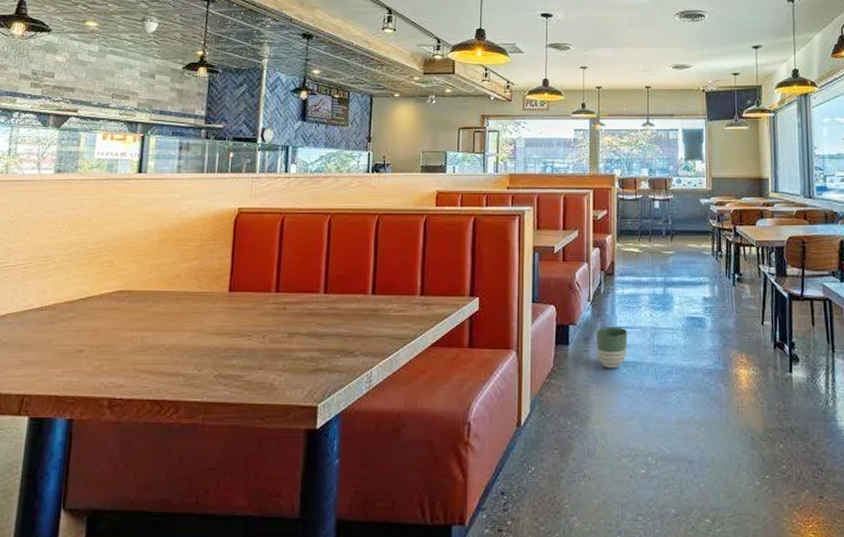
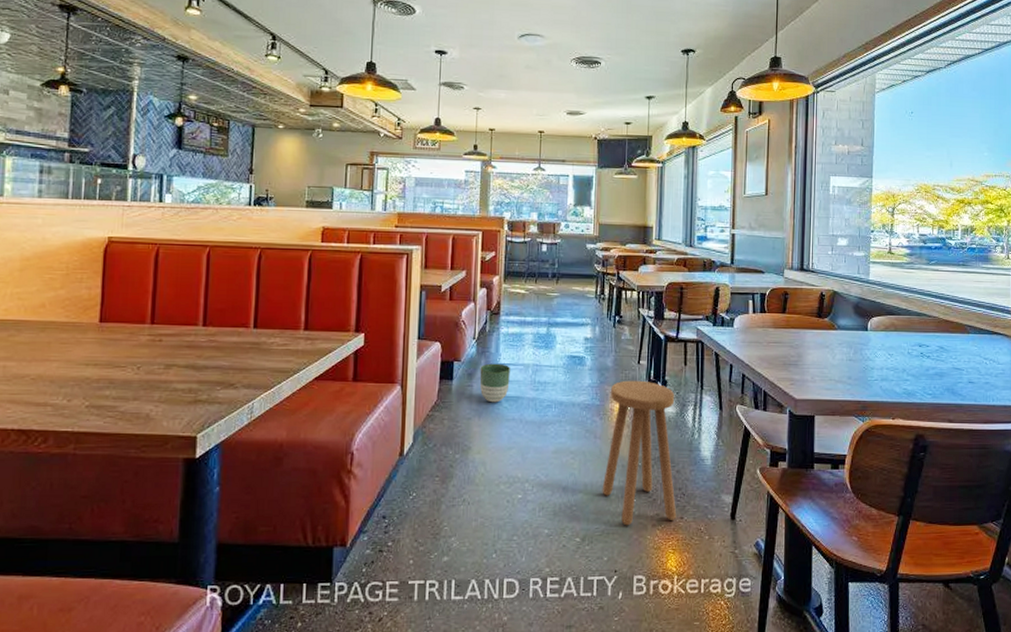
stool: none [731,343,816,506] -> present [602,380,677,526]

